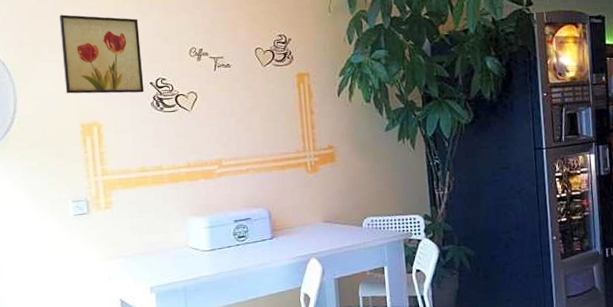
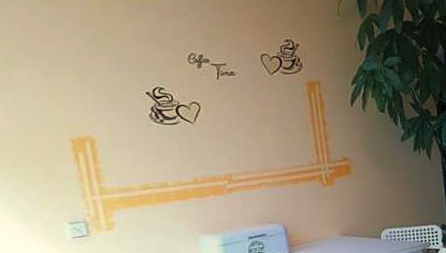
wall art: present [60,14,144,94] -> none [34,15,141,106]

